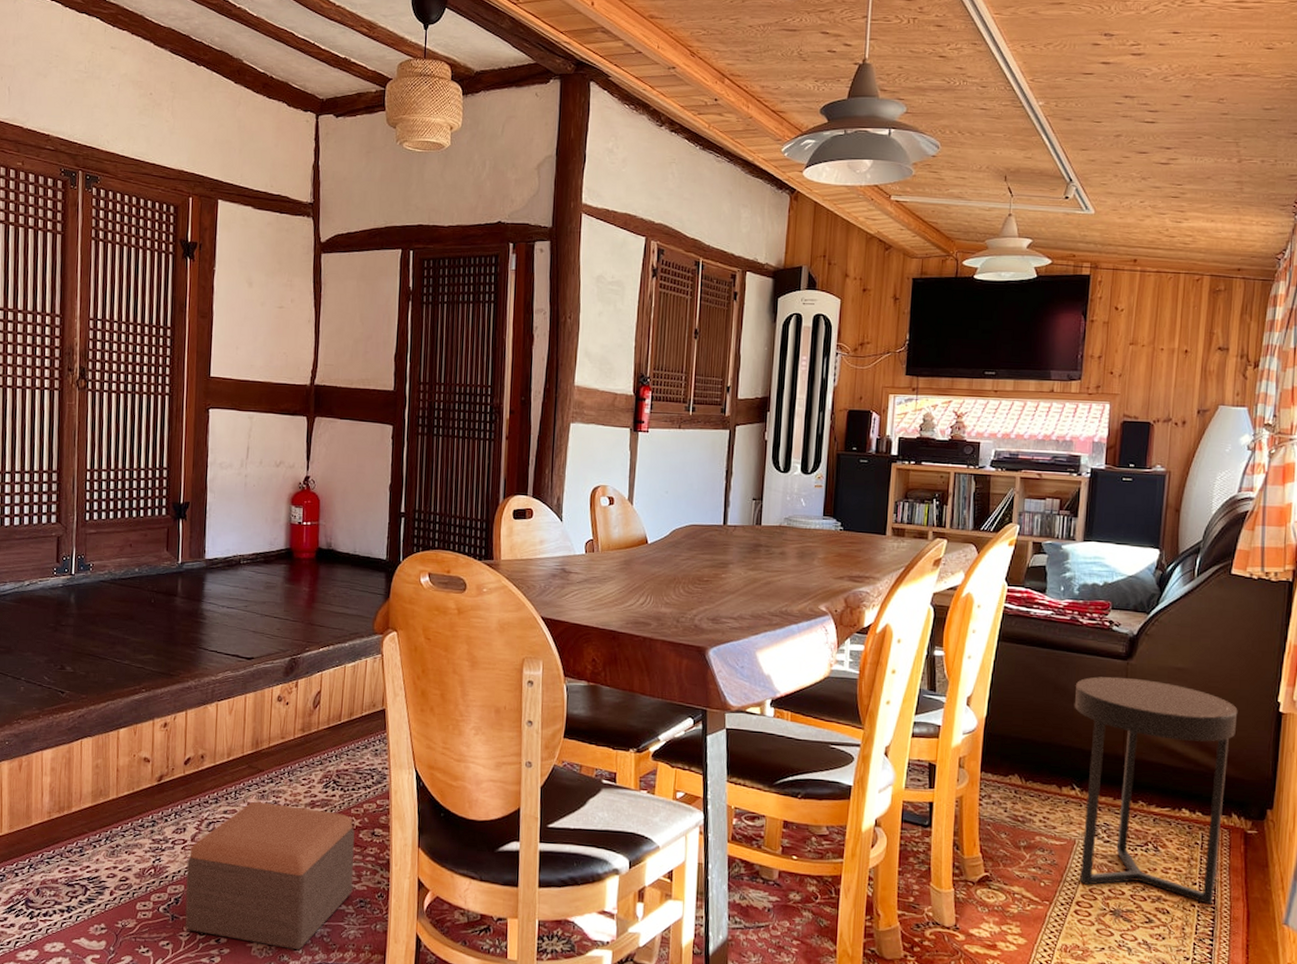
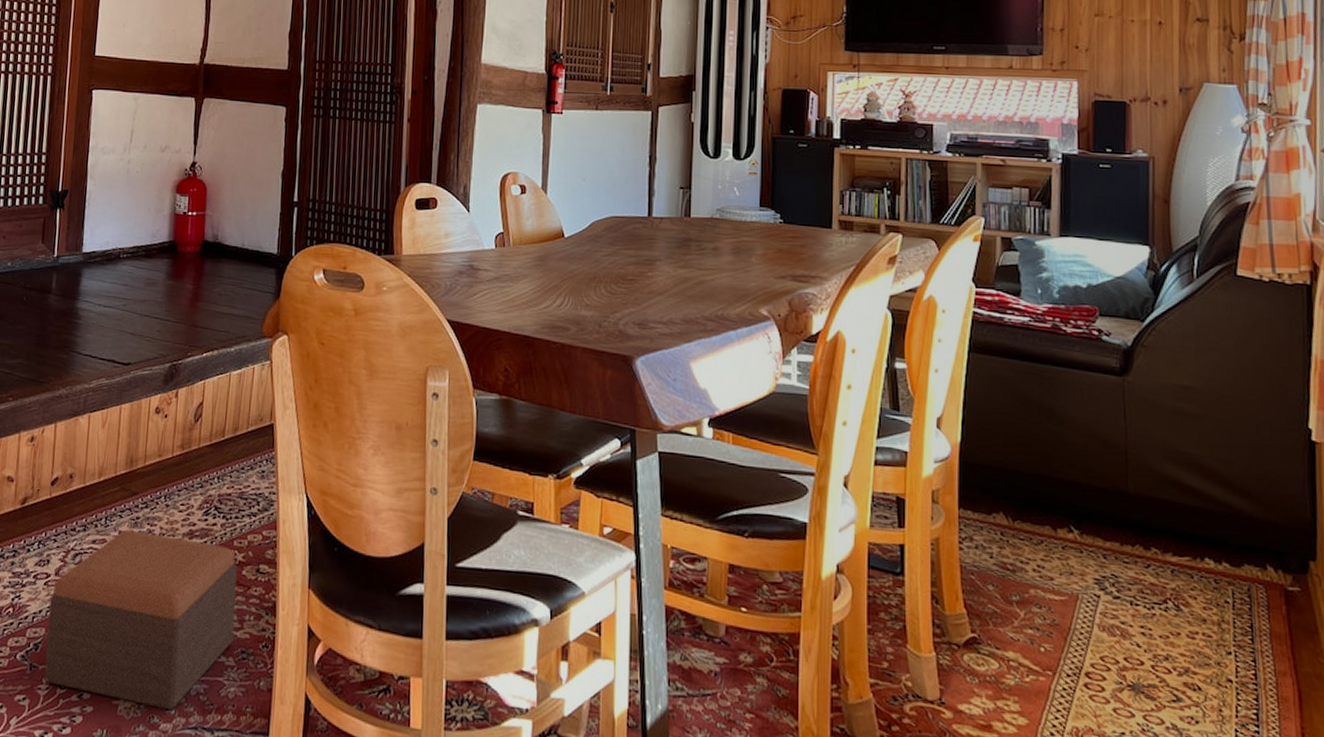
side table: present [1074,676,1238,905] -> none [1063,395,1262,681]

